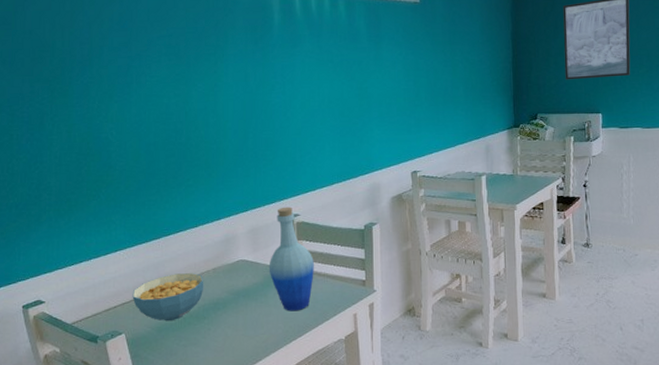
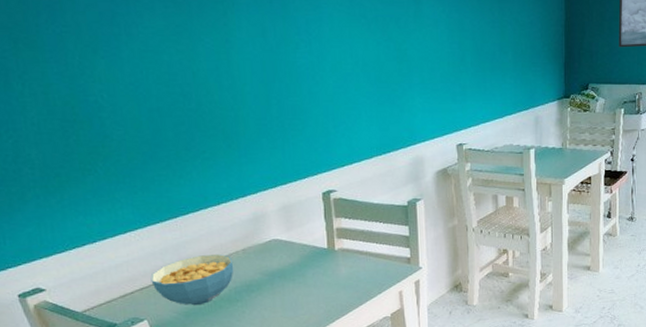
bottle: present [268,206,314,312] -> none [305,182,356,291]

